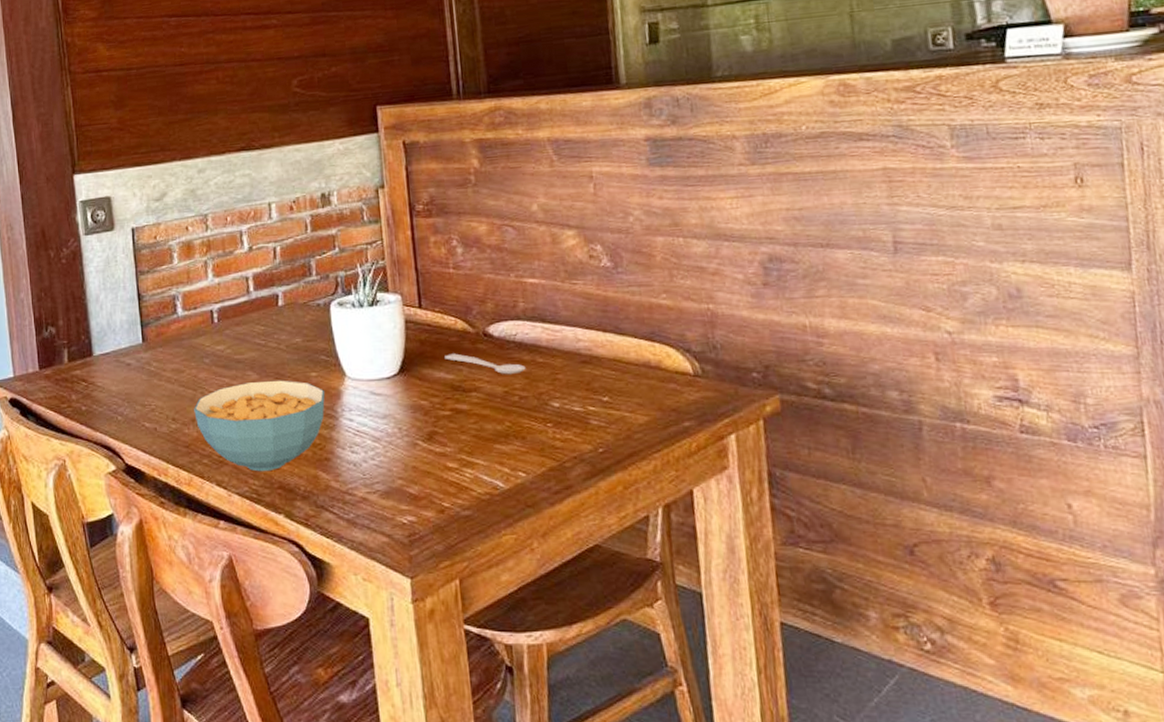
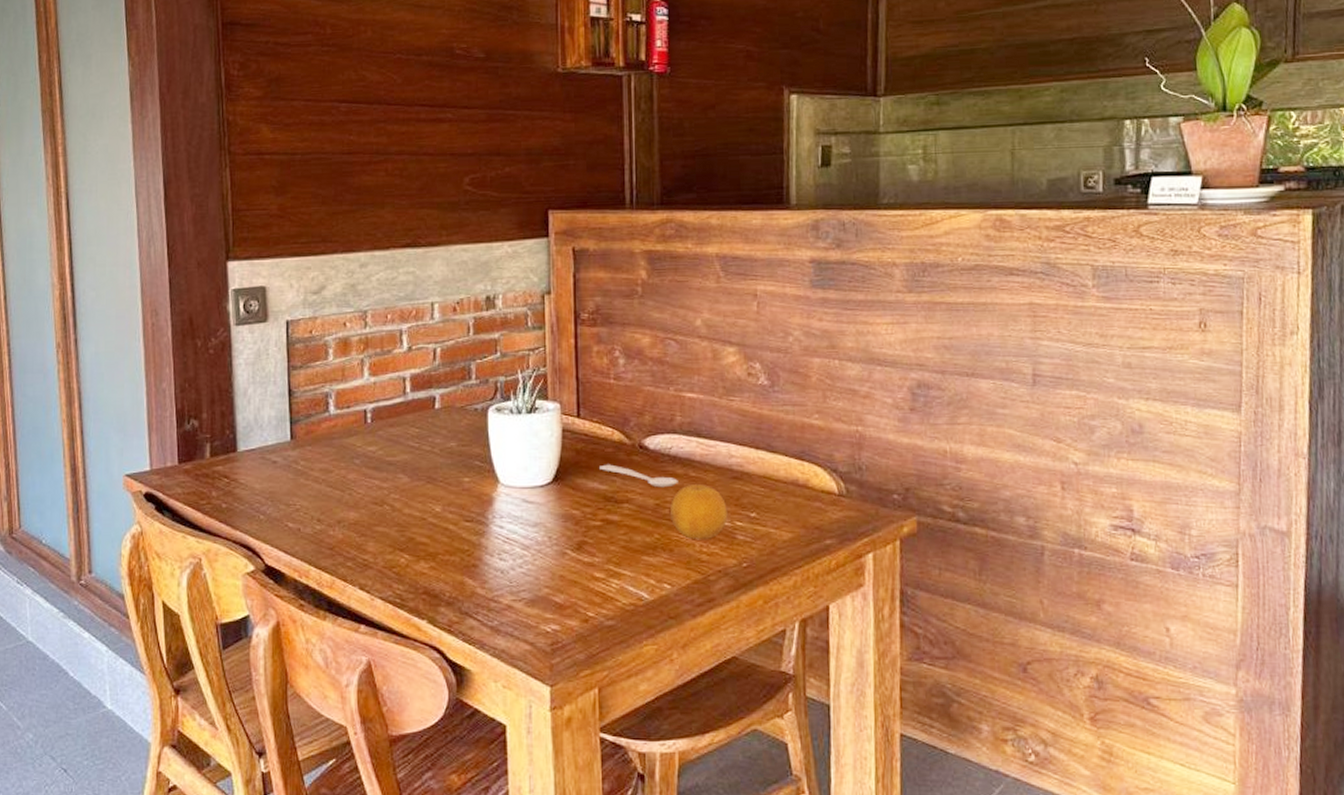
cereal bowl: present [194,380,325,472] -> none [341,484,477,577]
fruit: none [519,370,580,427] -> present [671,484,728,540]

